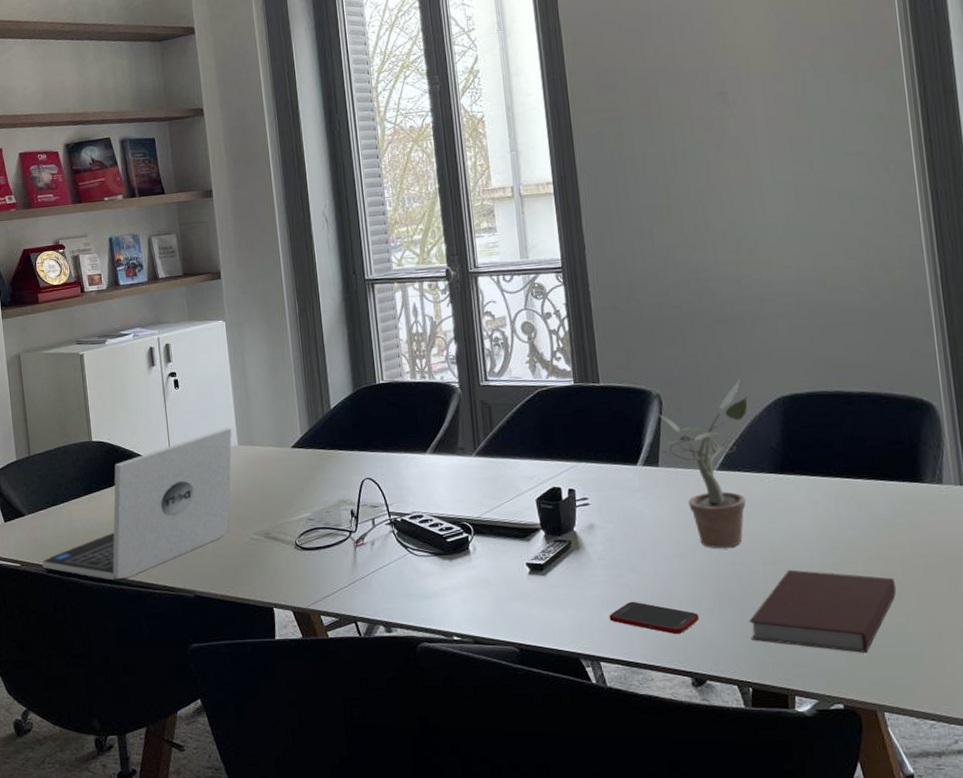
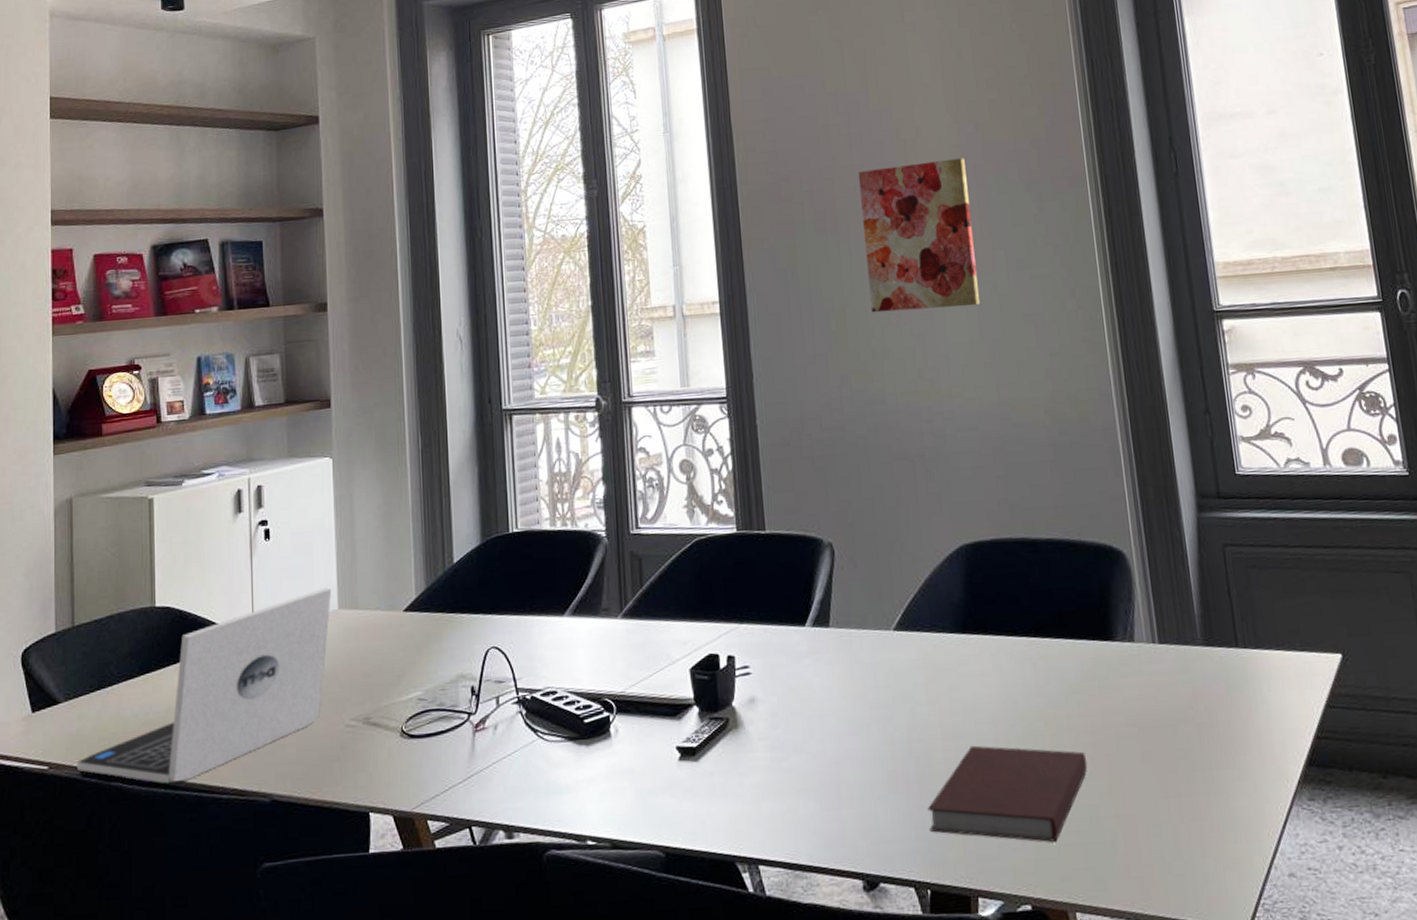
cell phone: present [609,601,700,635] -> none [770,789,873,829]
potted plant: present [657,378,747,548] -> none [829,524,927,723]
wall art: none [680,43,796,190] -> present [859,158,980,313]

